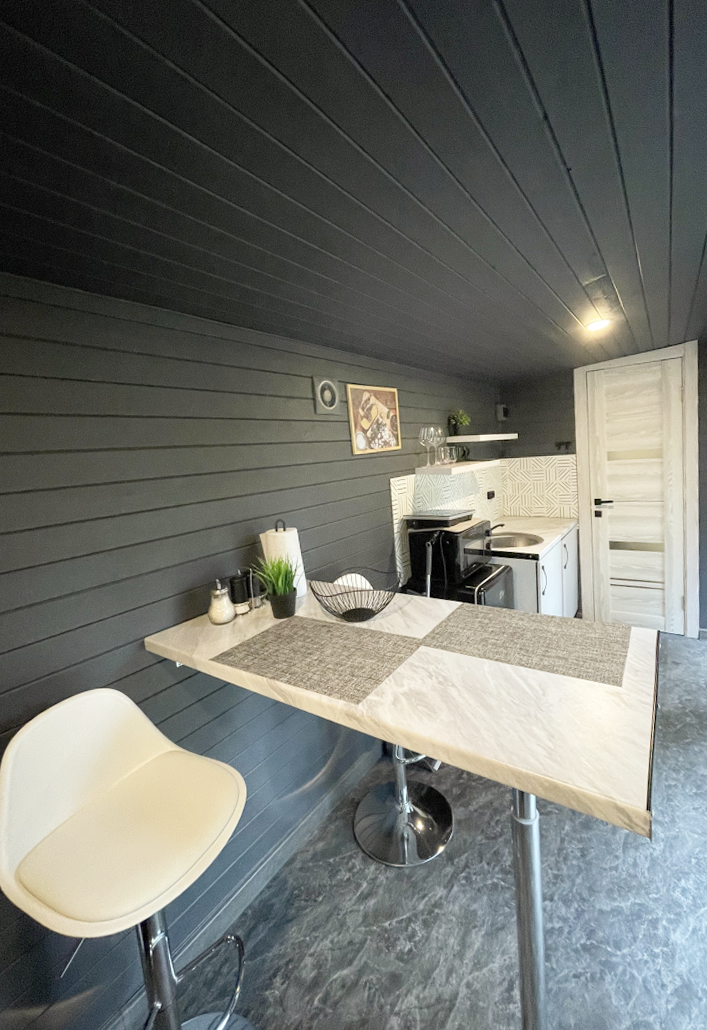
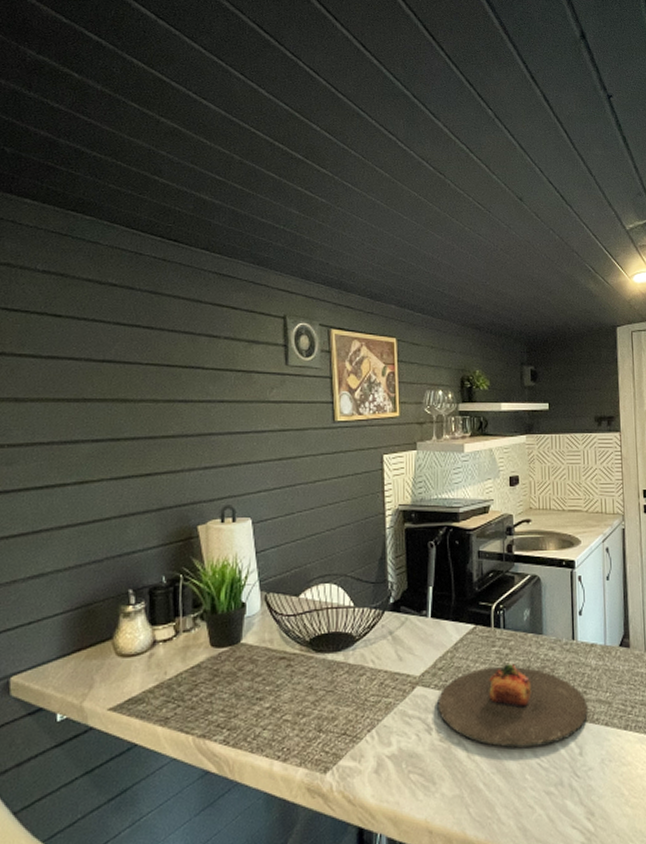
plate: none [436,630,549,690] -> present [437,663,588,748]

